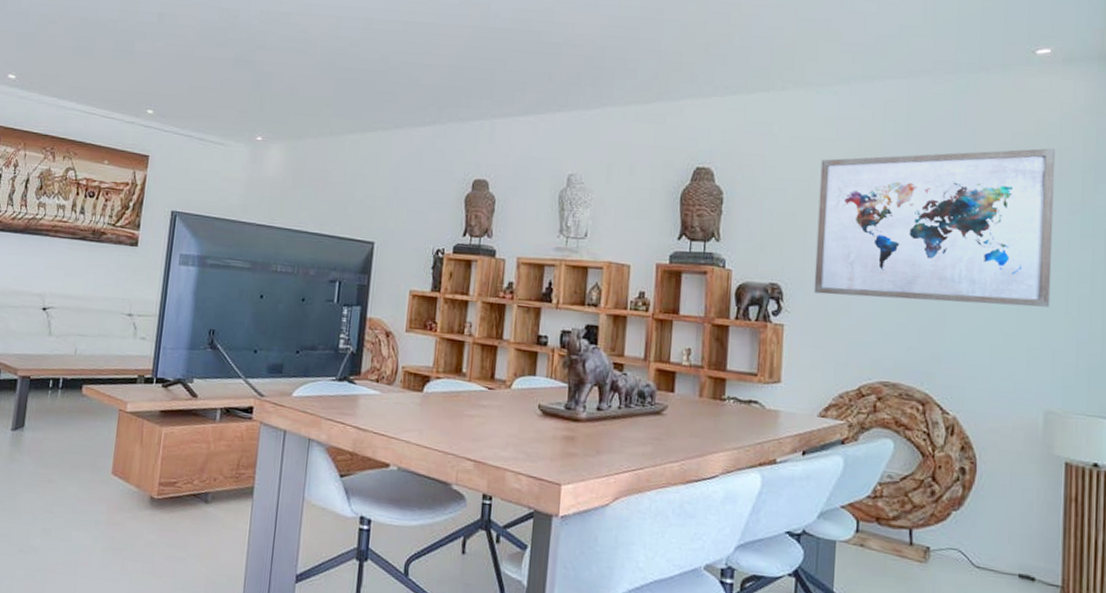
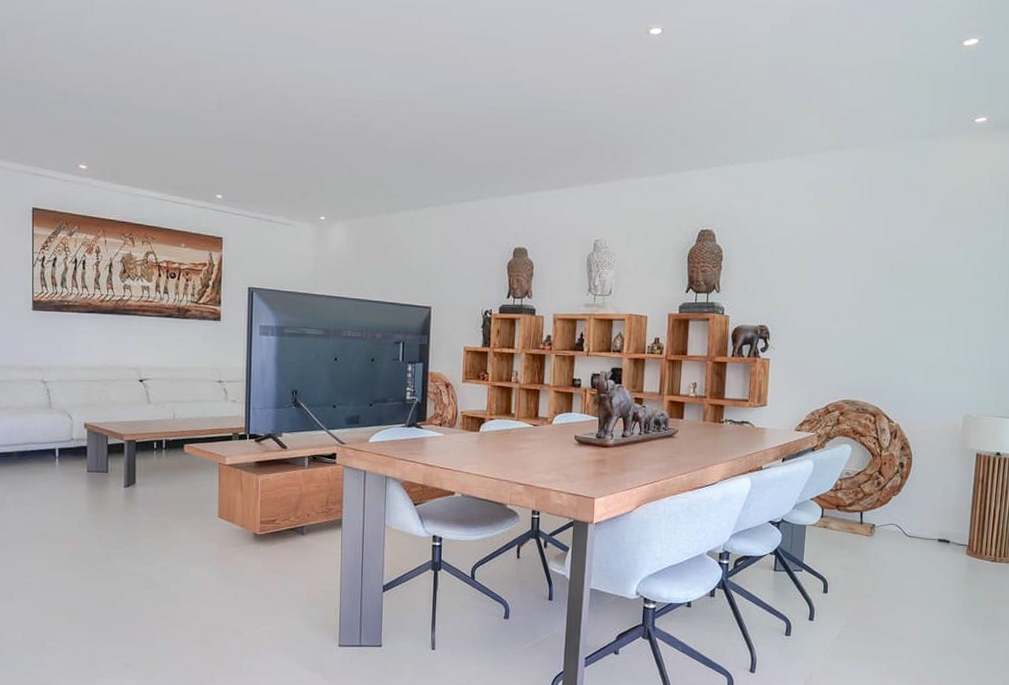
wall art: present [814,148,1056,307] -> none [793,203,985,334]

